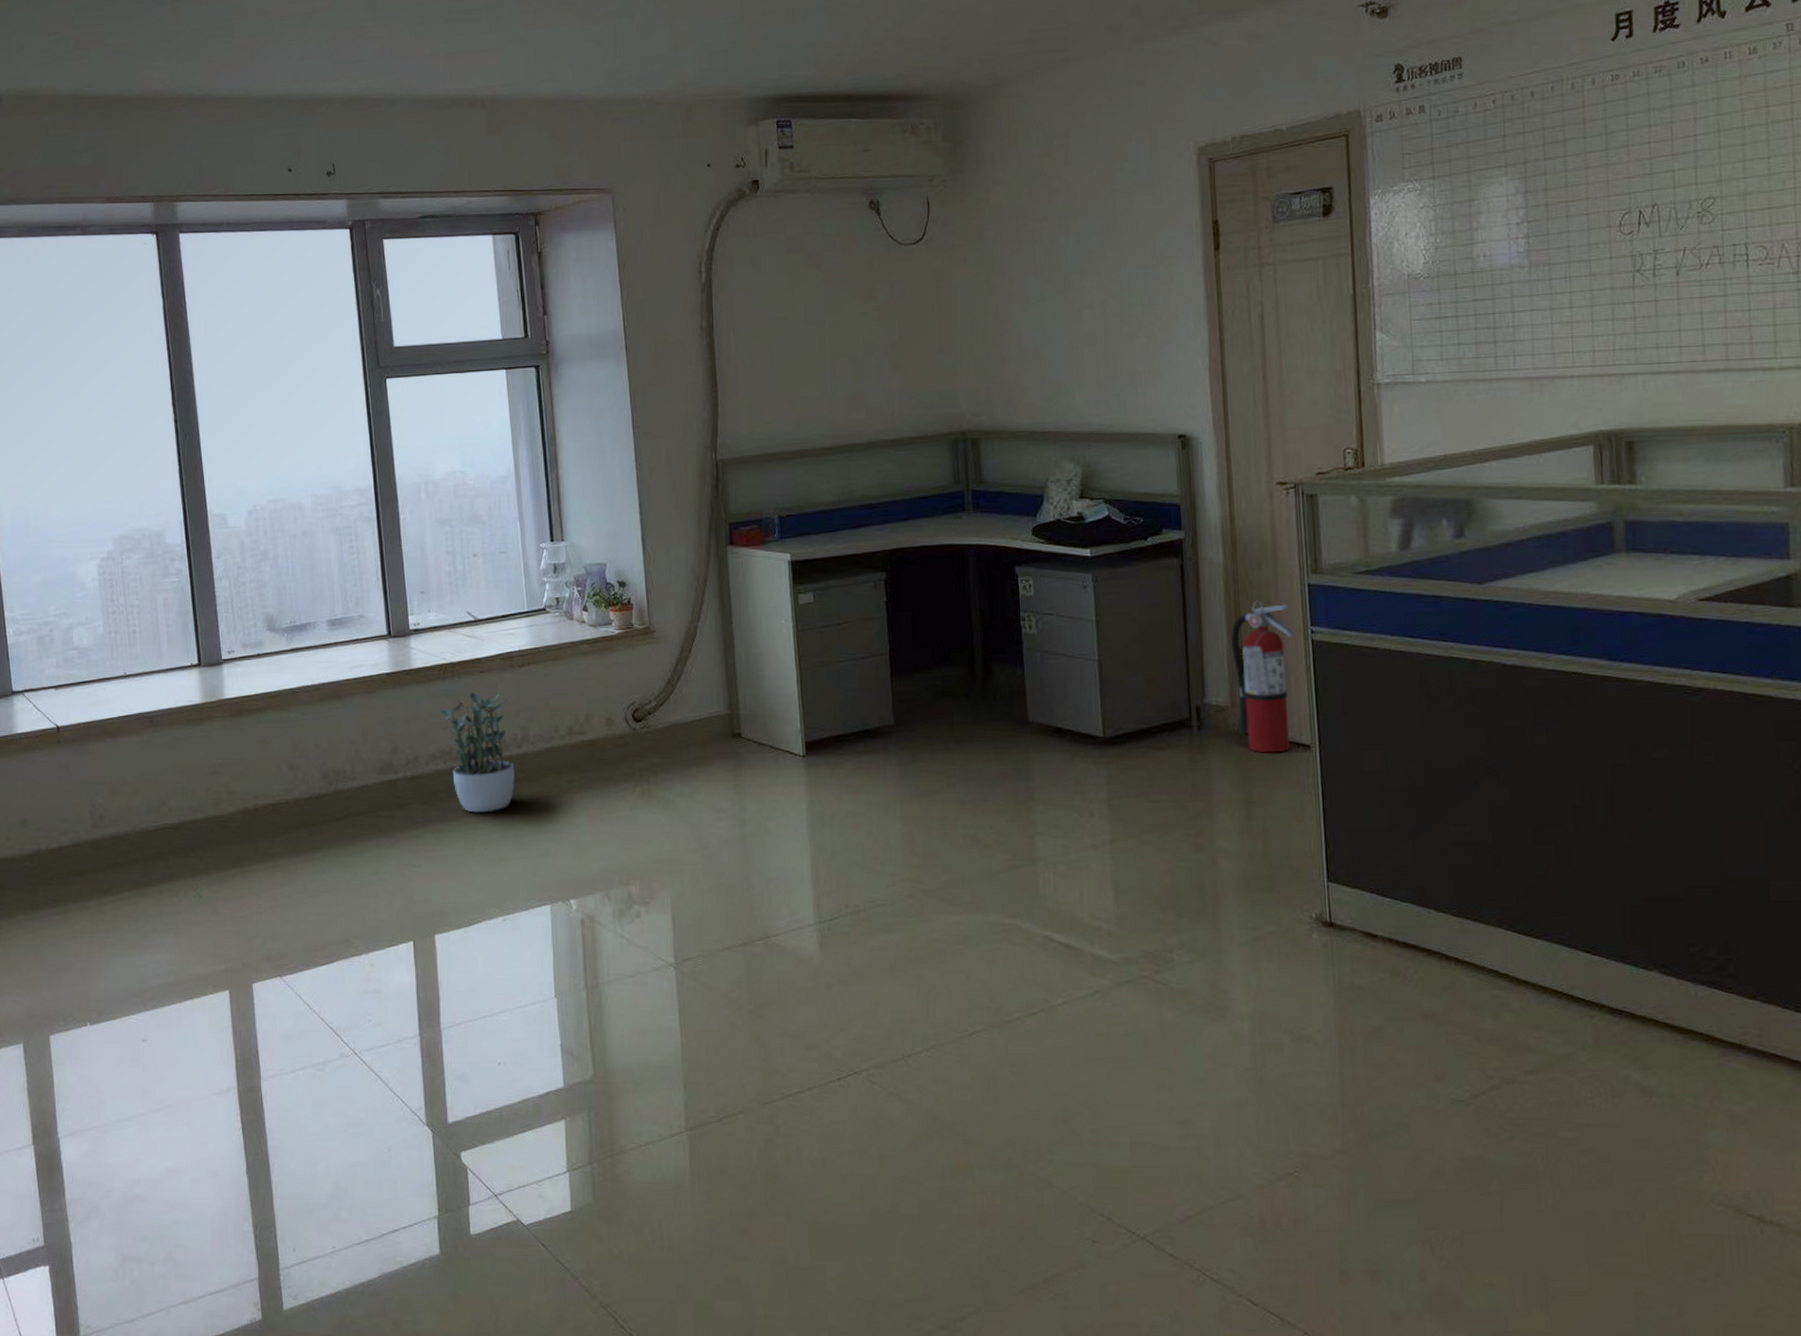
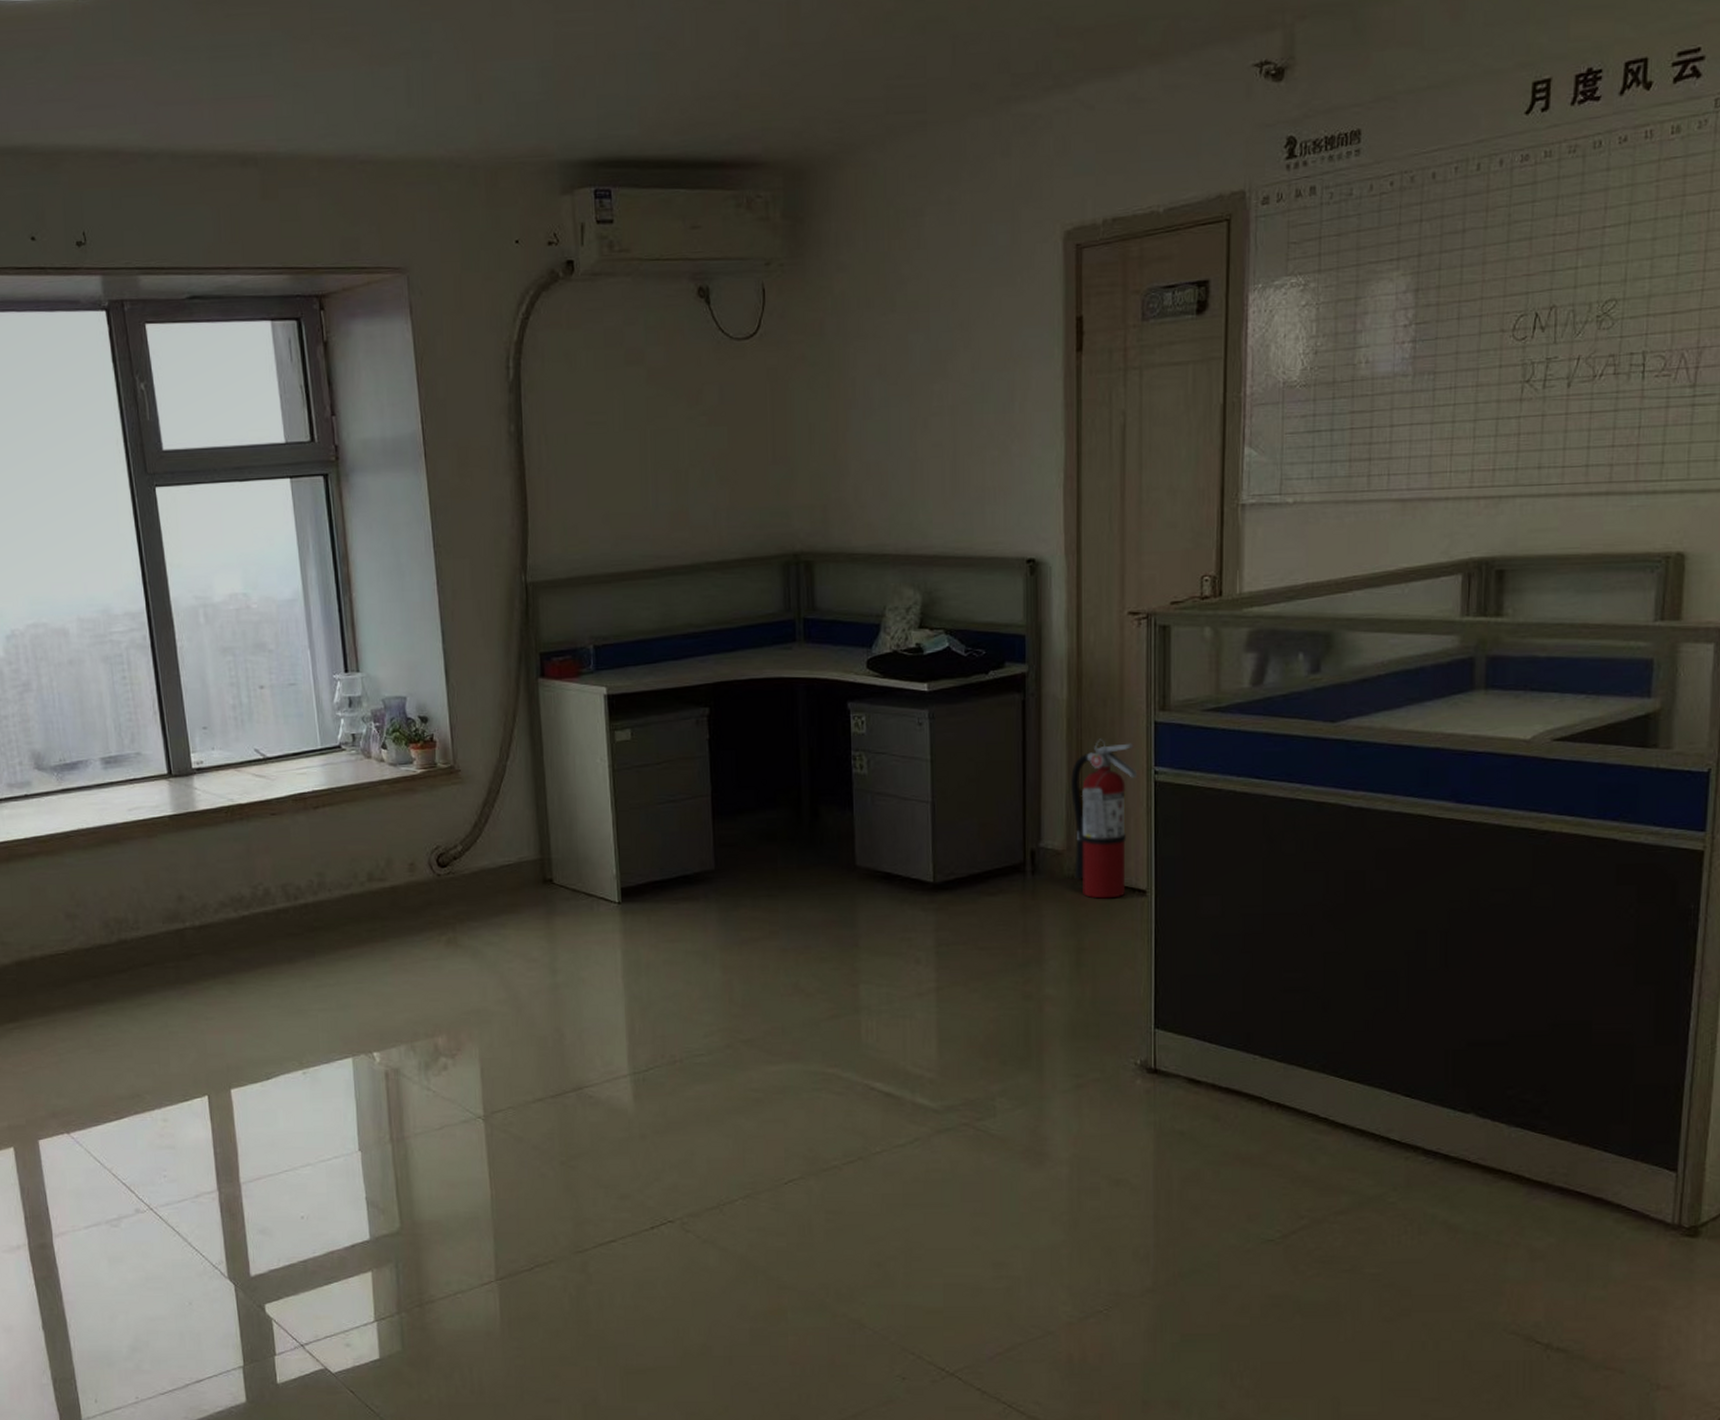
potted plant: present [439,691,515,813] -> none [228,835,312,963]

